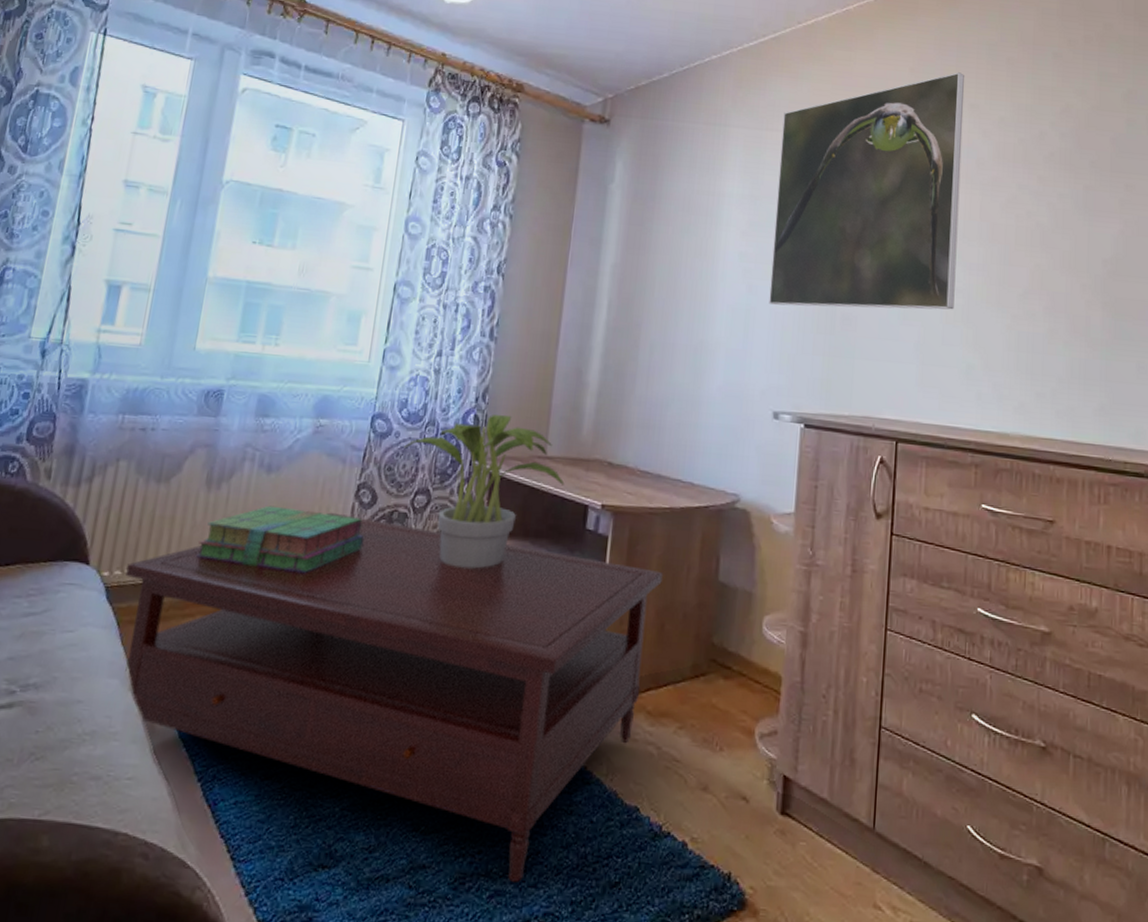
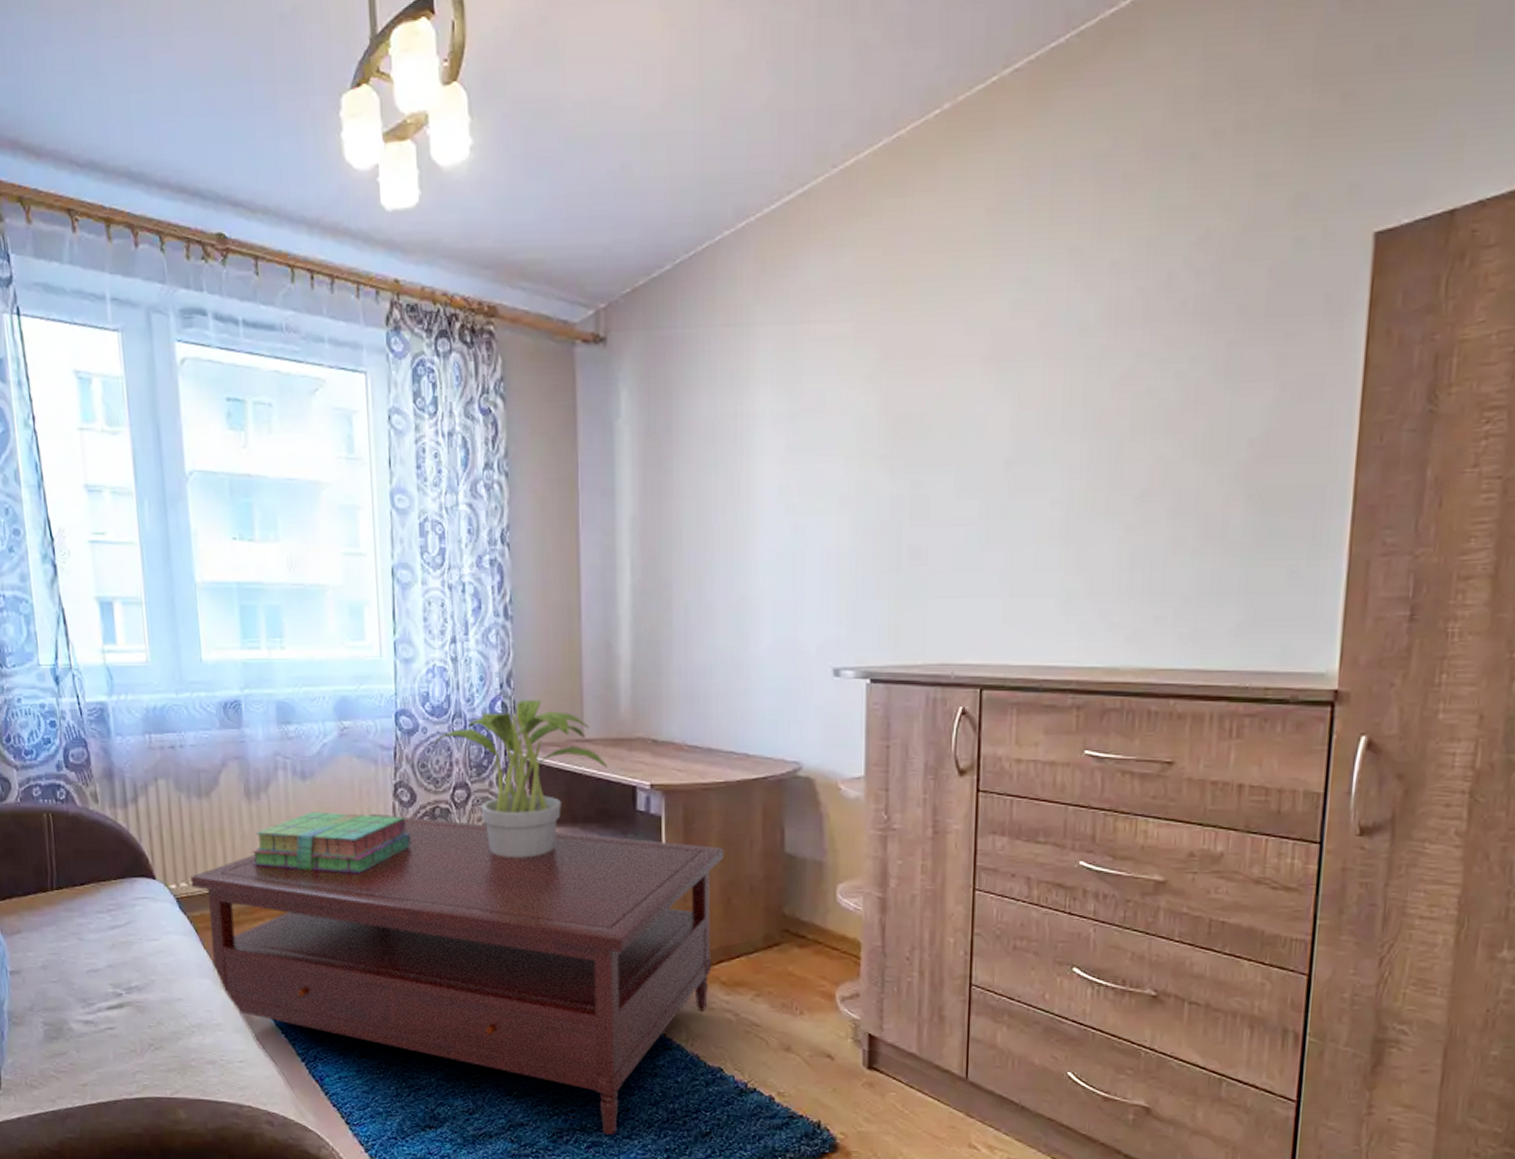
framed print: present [769,72,964,310] -> none [819,204,1062,544]

